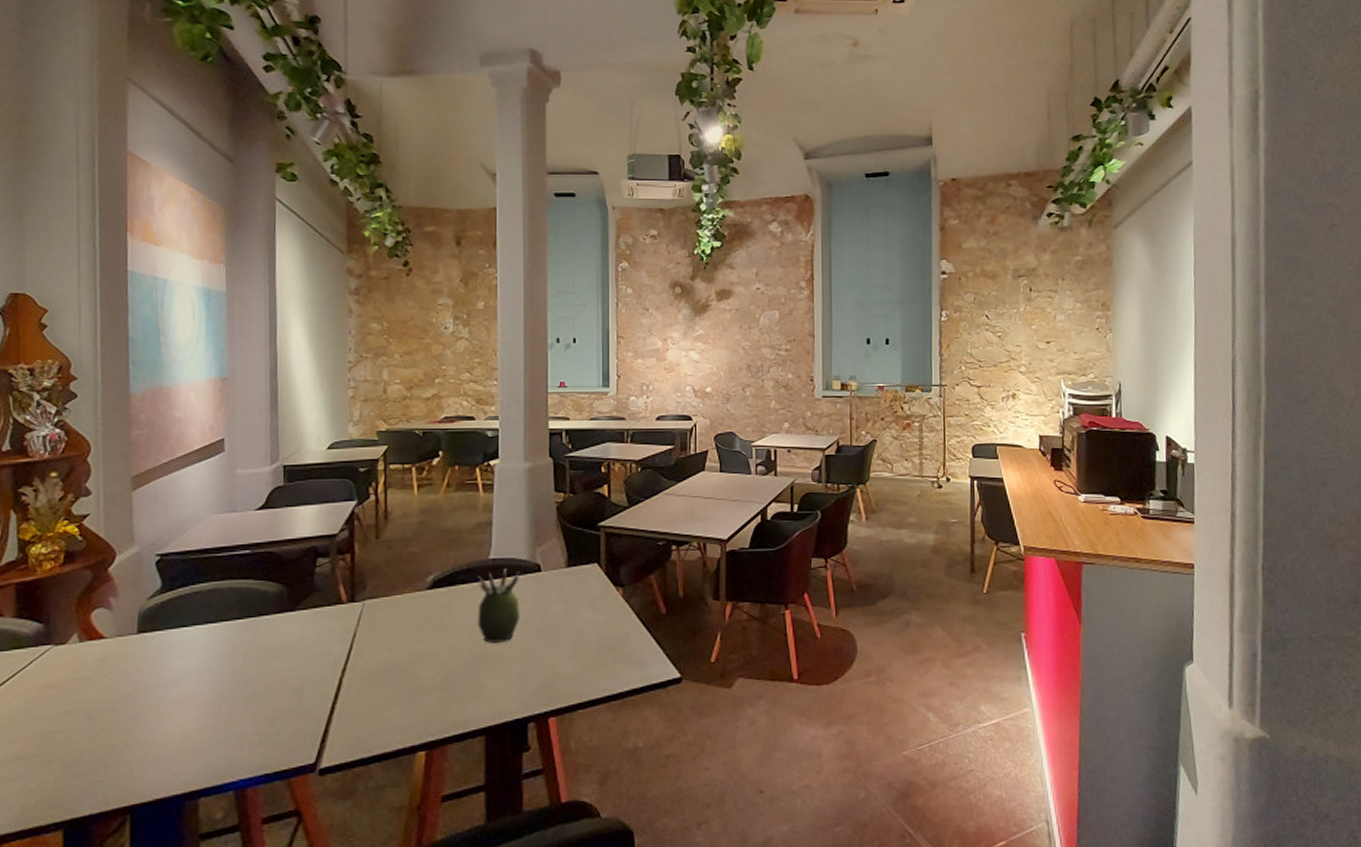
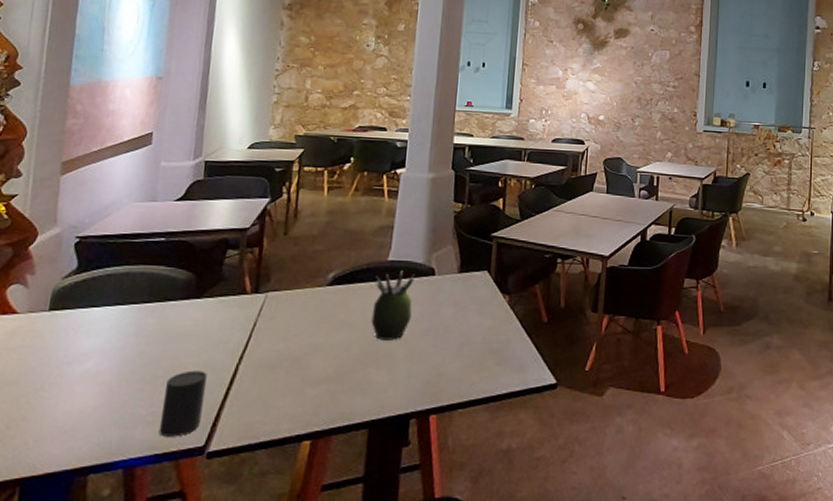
cup: none [266,686,310,756] -> present [158,370,207,437]

